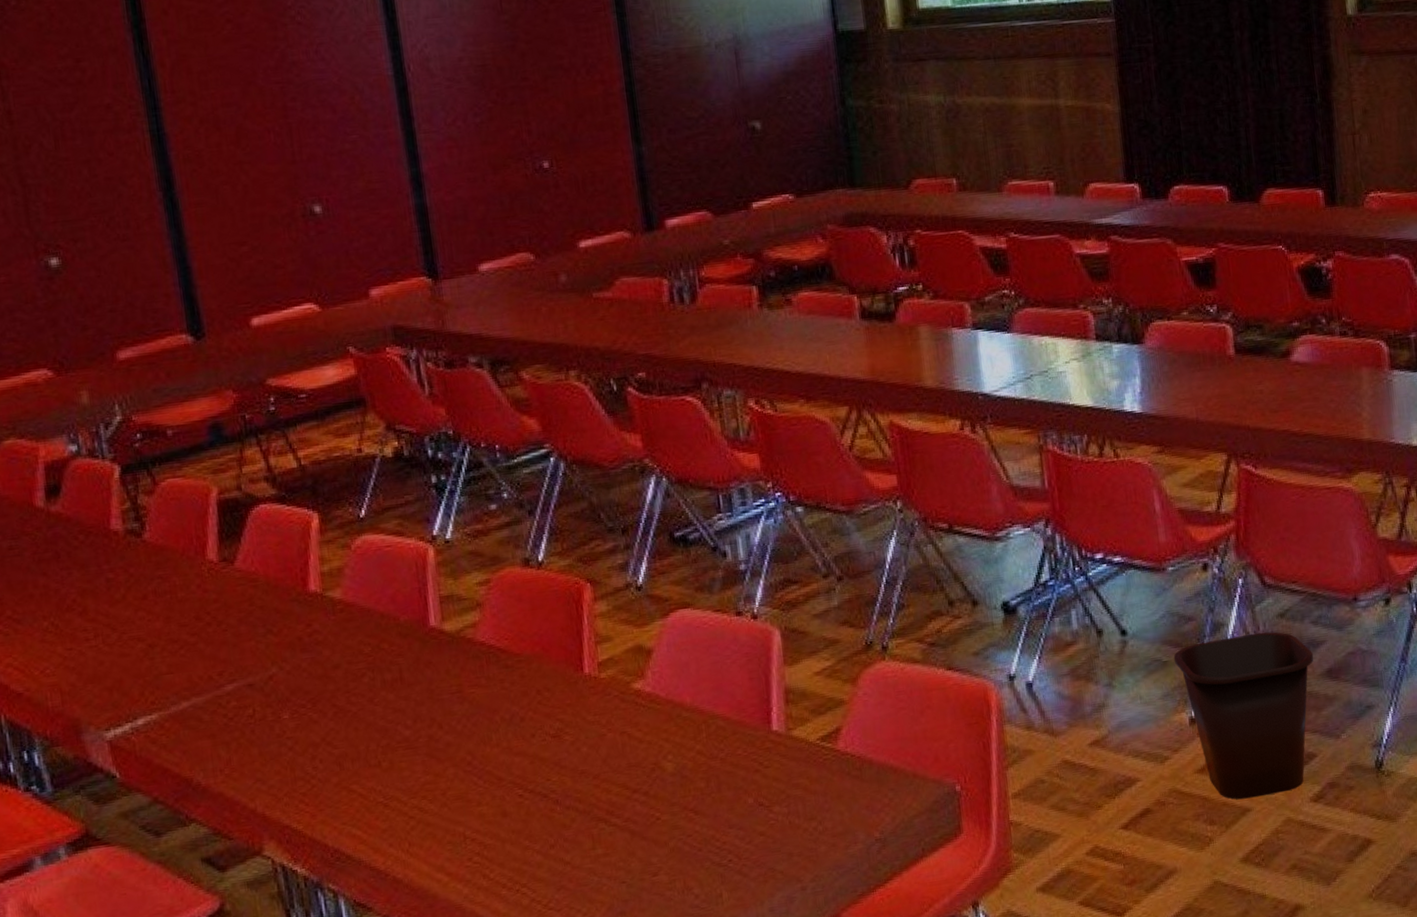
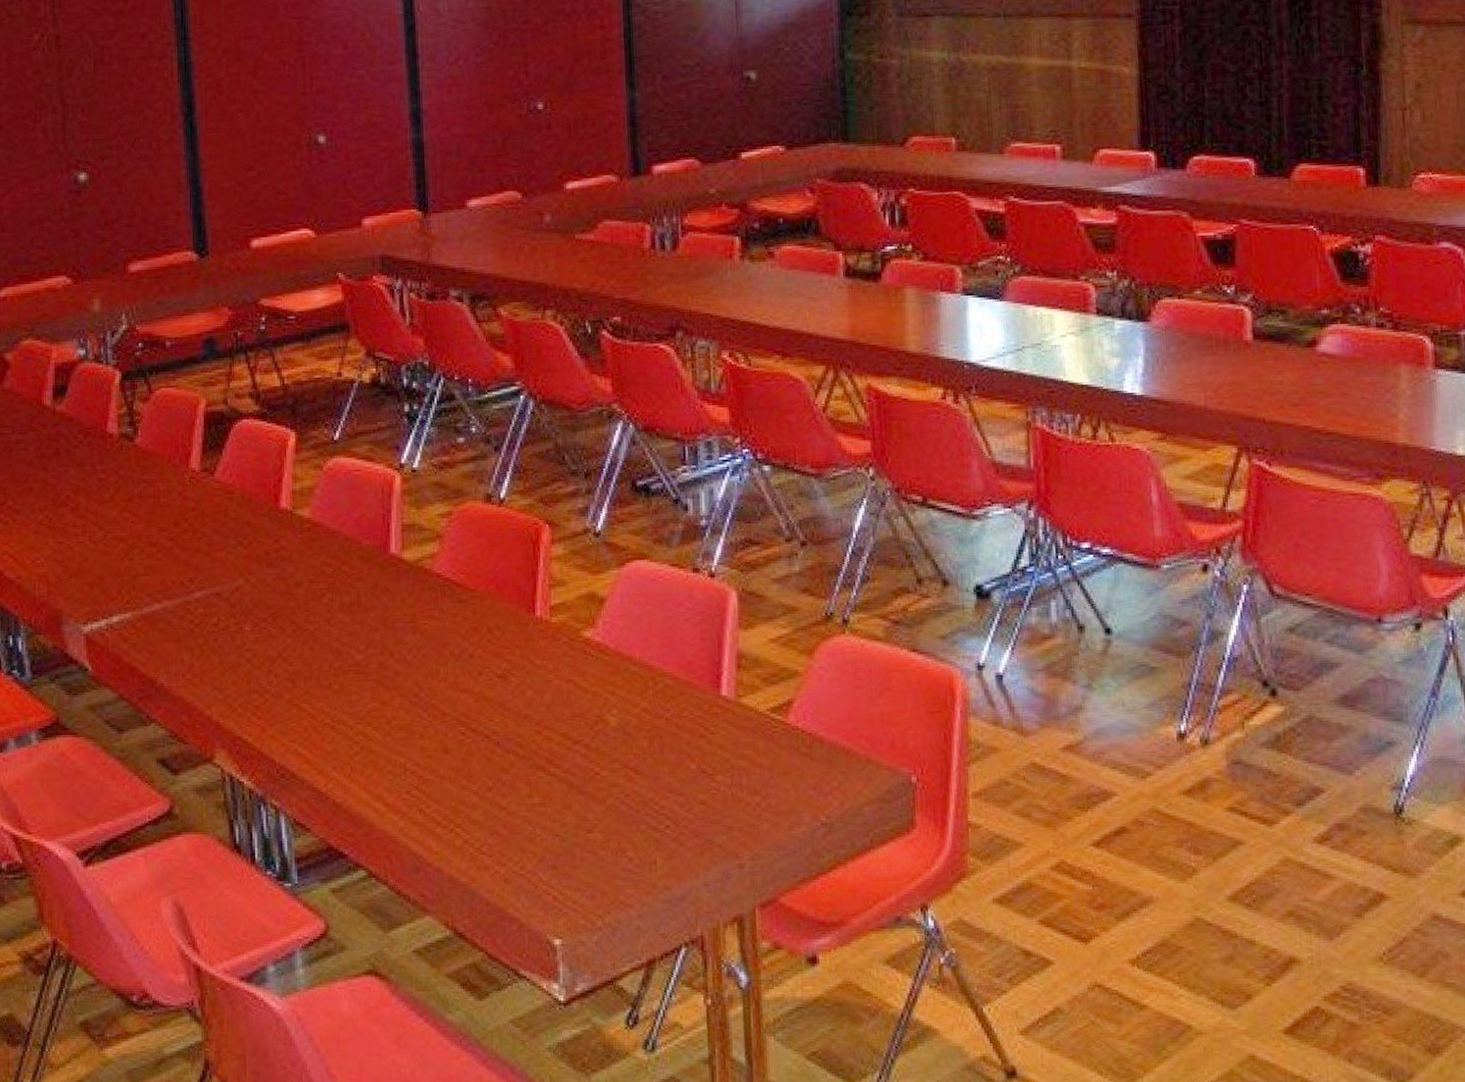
waste bin: present [1173,632,1314,799] -> none [1163,646,1327,830]

